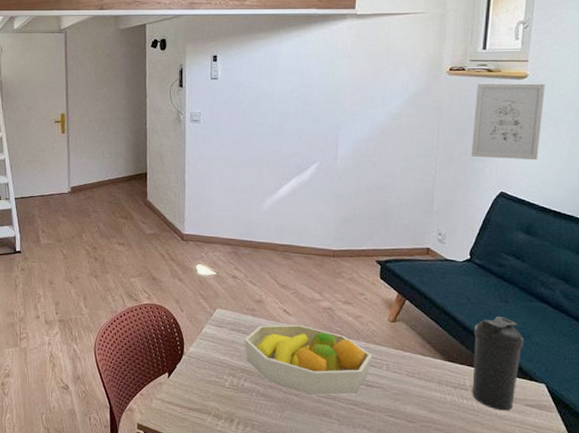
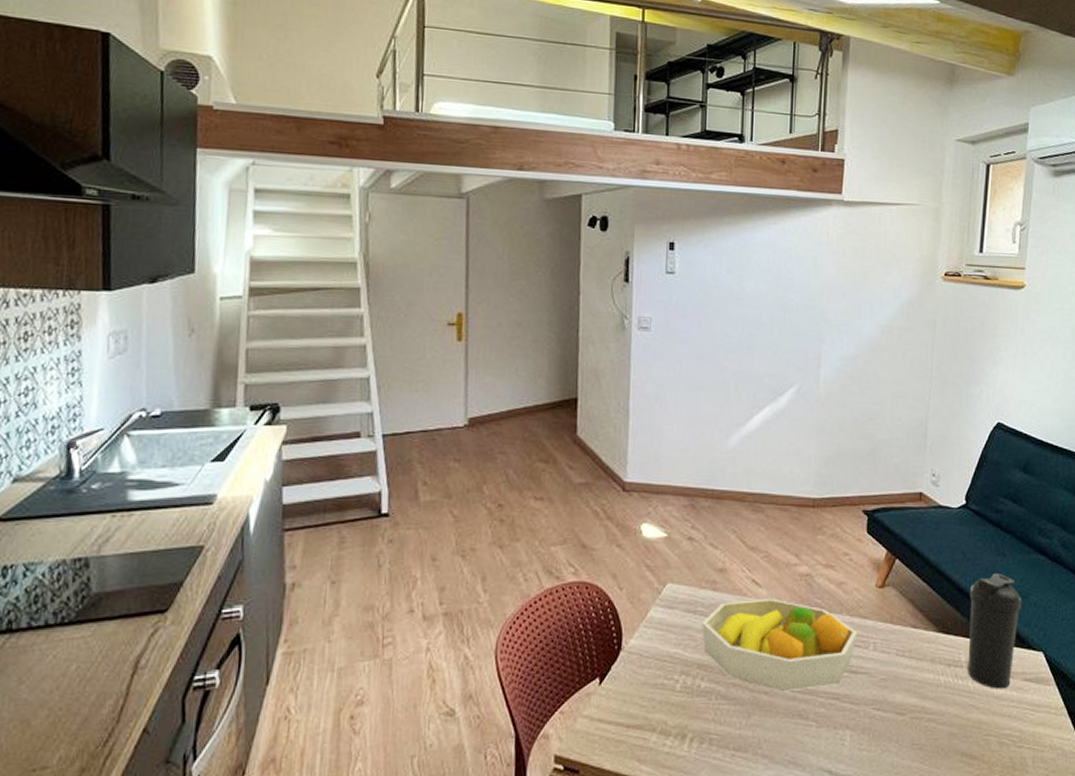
wall art: present [471,83,545,161] -> none [967,292,1042,386]

